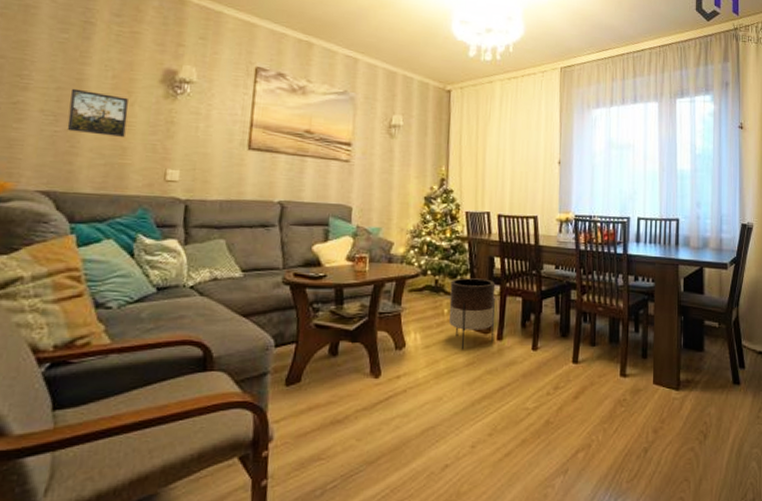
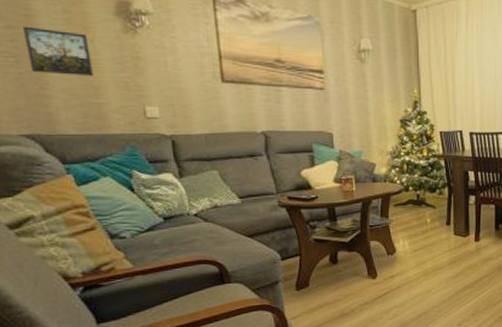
planter: present [448,278,495,350] -> none [431,191,472,252]

